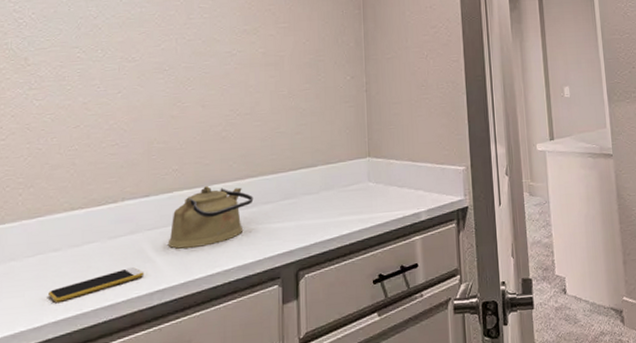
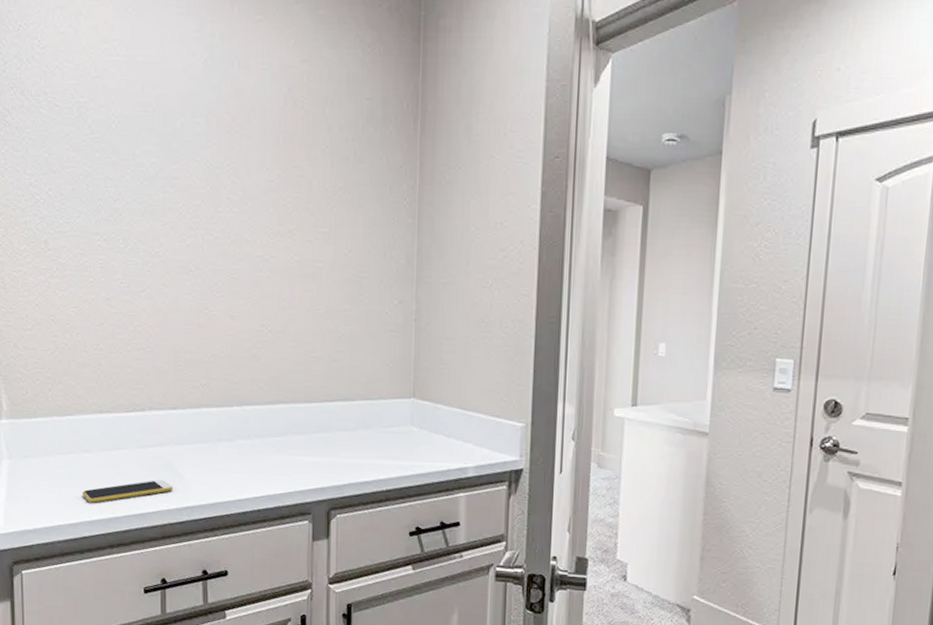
kettle: present [168,185,254,249] -> none [196,405,285,470]

